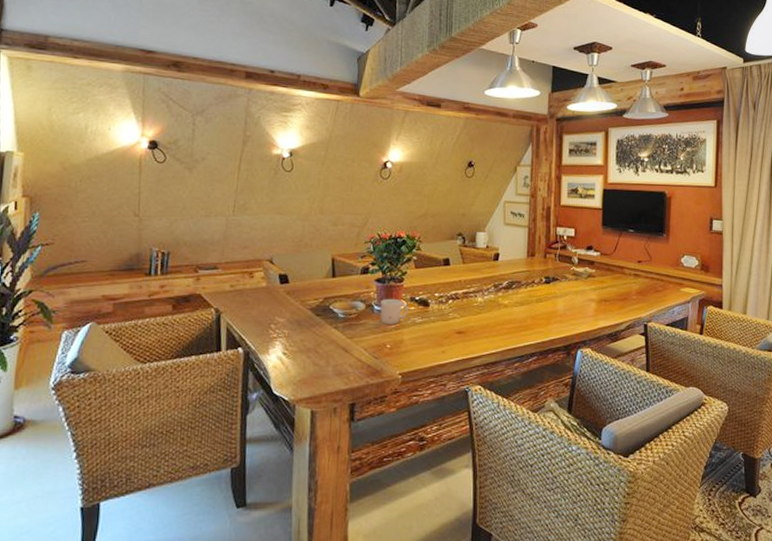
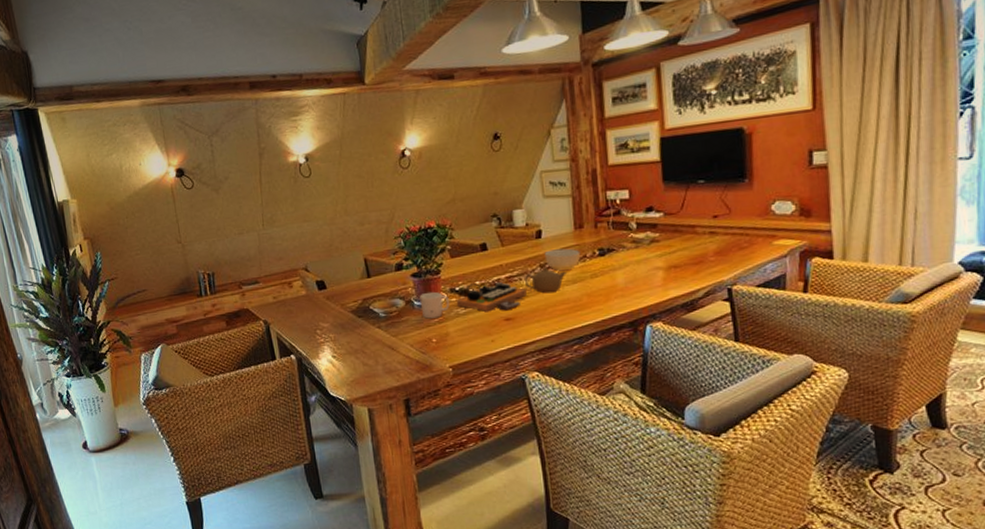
tea set: none [415,295,479,324] -> present [457,282,527,312]
teapot: none [478,288,516,311] -> present [524,267,567,293]
bowl: none [499,272,530,293] -> present [544,248,581,272]

